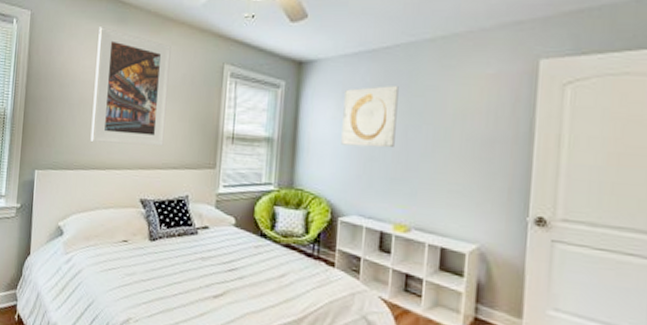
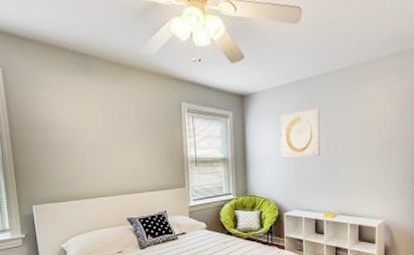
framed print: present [90,27,171,147] -> none [68,78,140,176]

